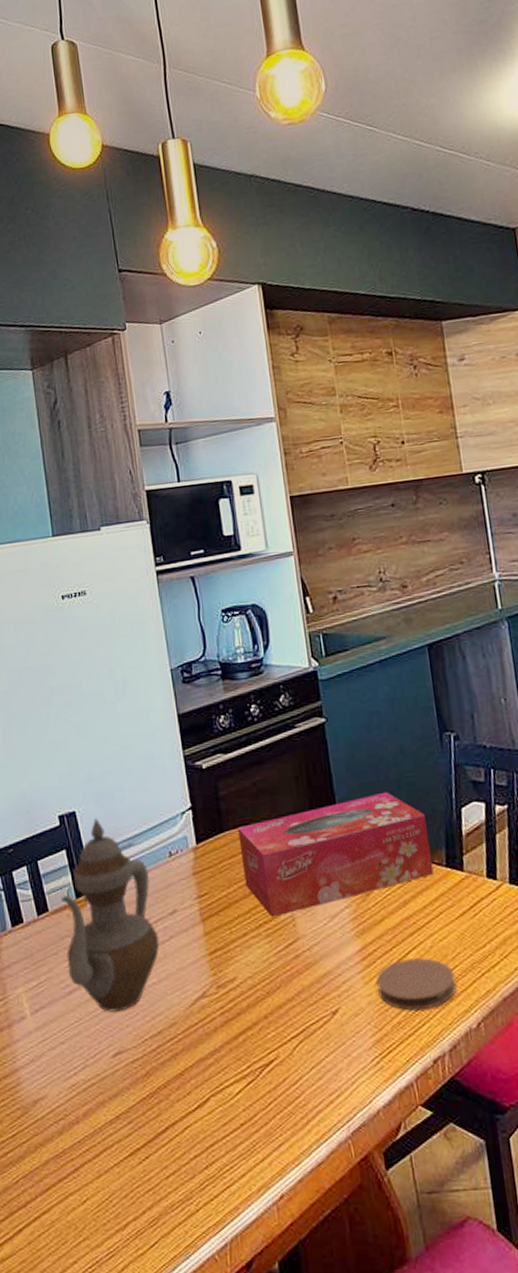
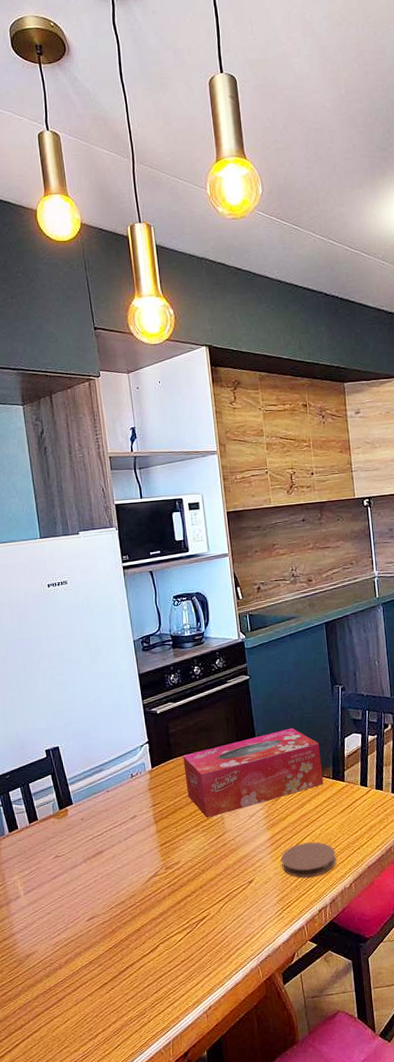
teapot: present [61,818,160,1012] -> none [48,751,123,890]

